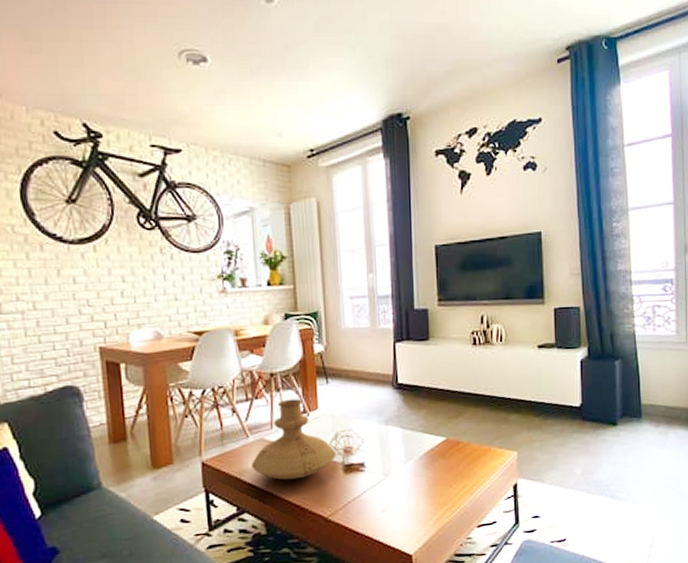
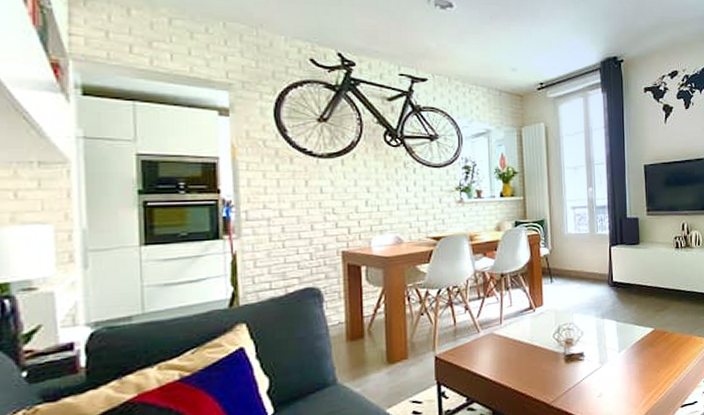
vase: present [251,399,337,480] -> none [481,296,559,371]

